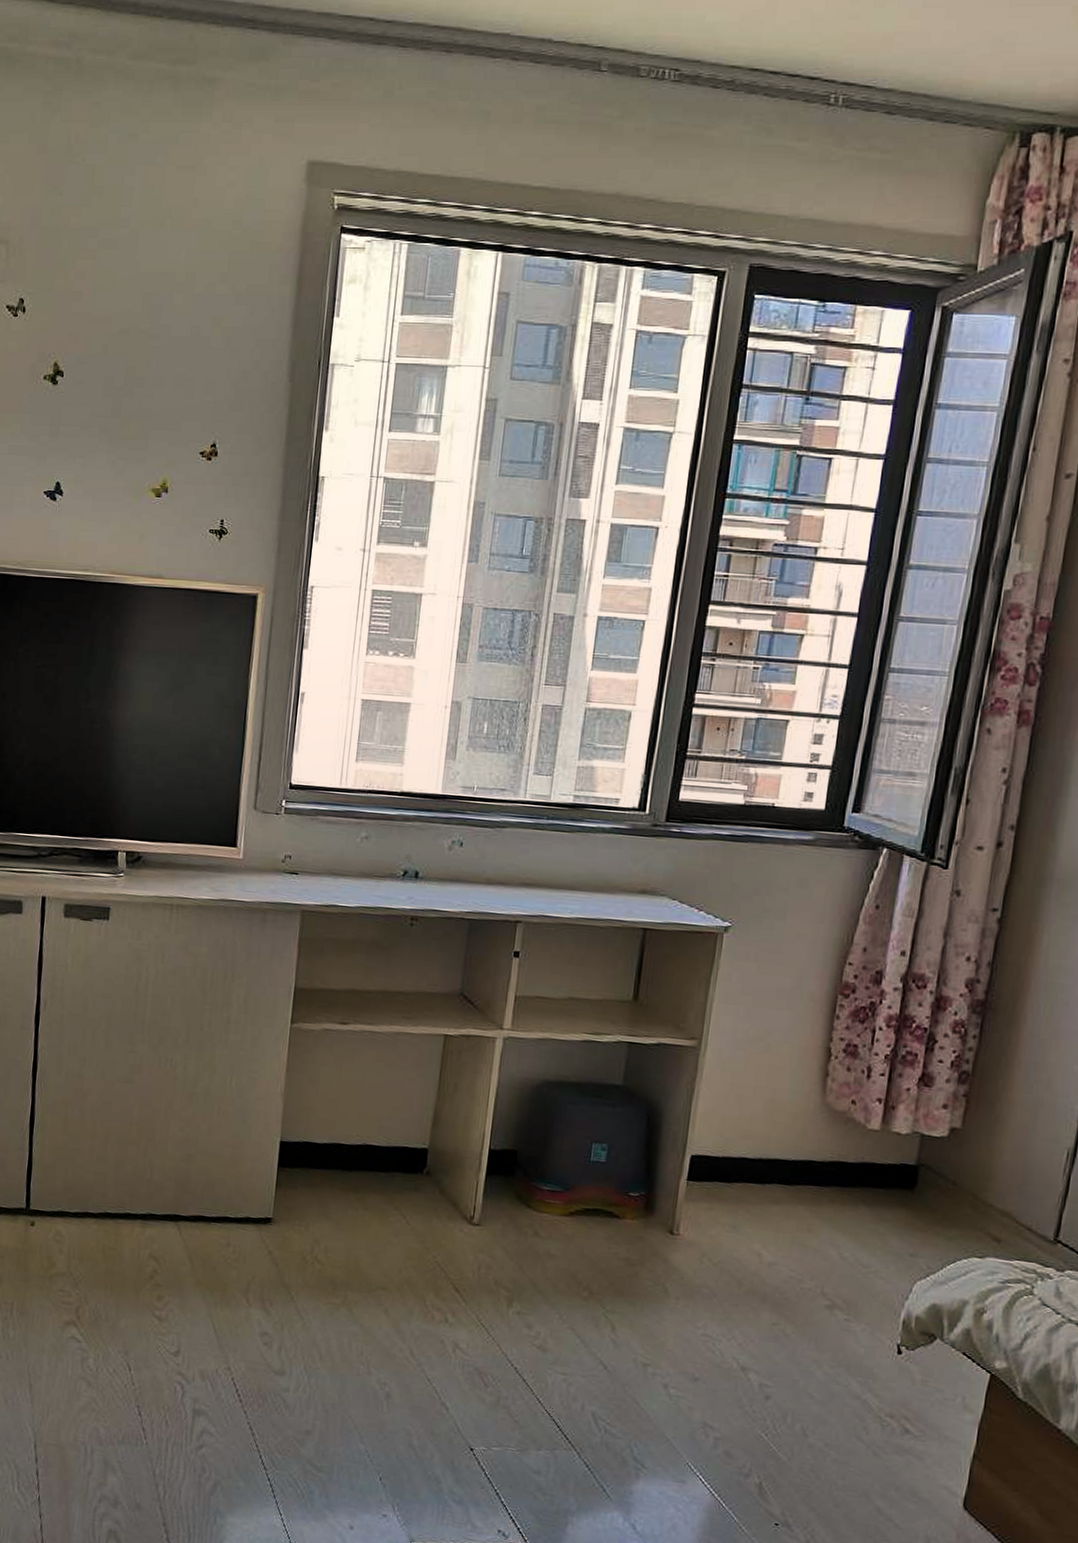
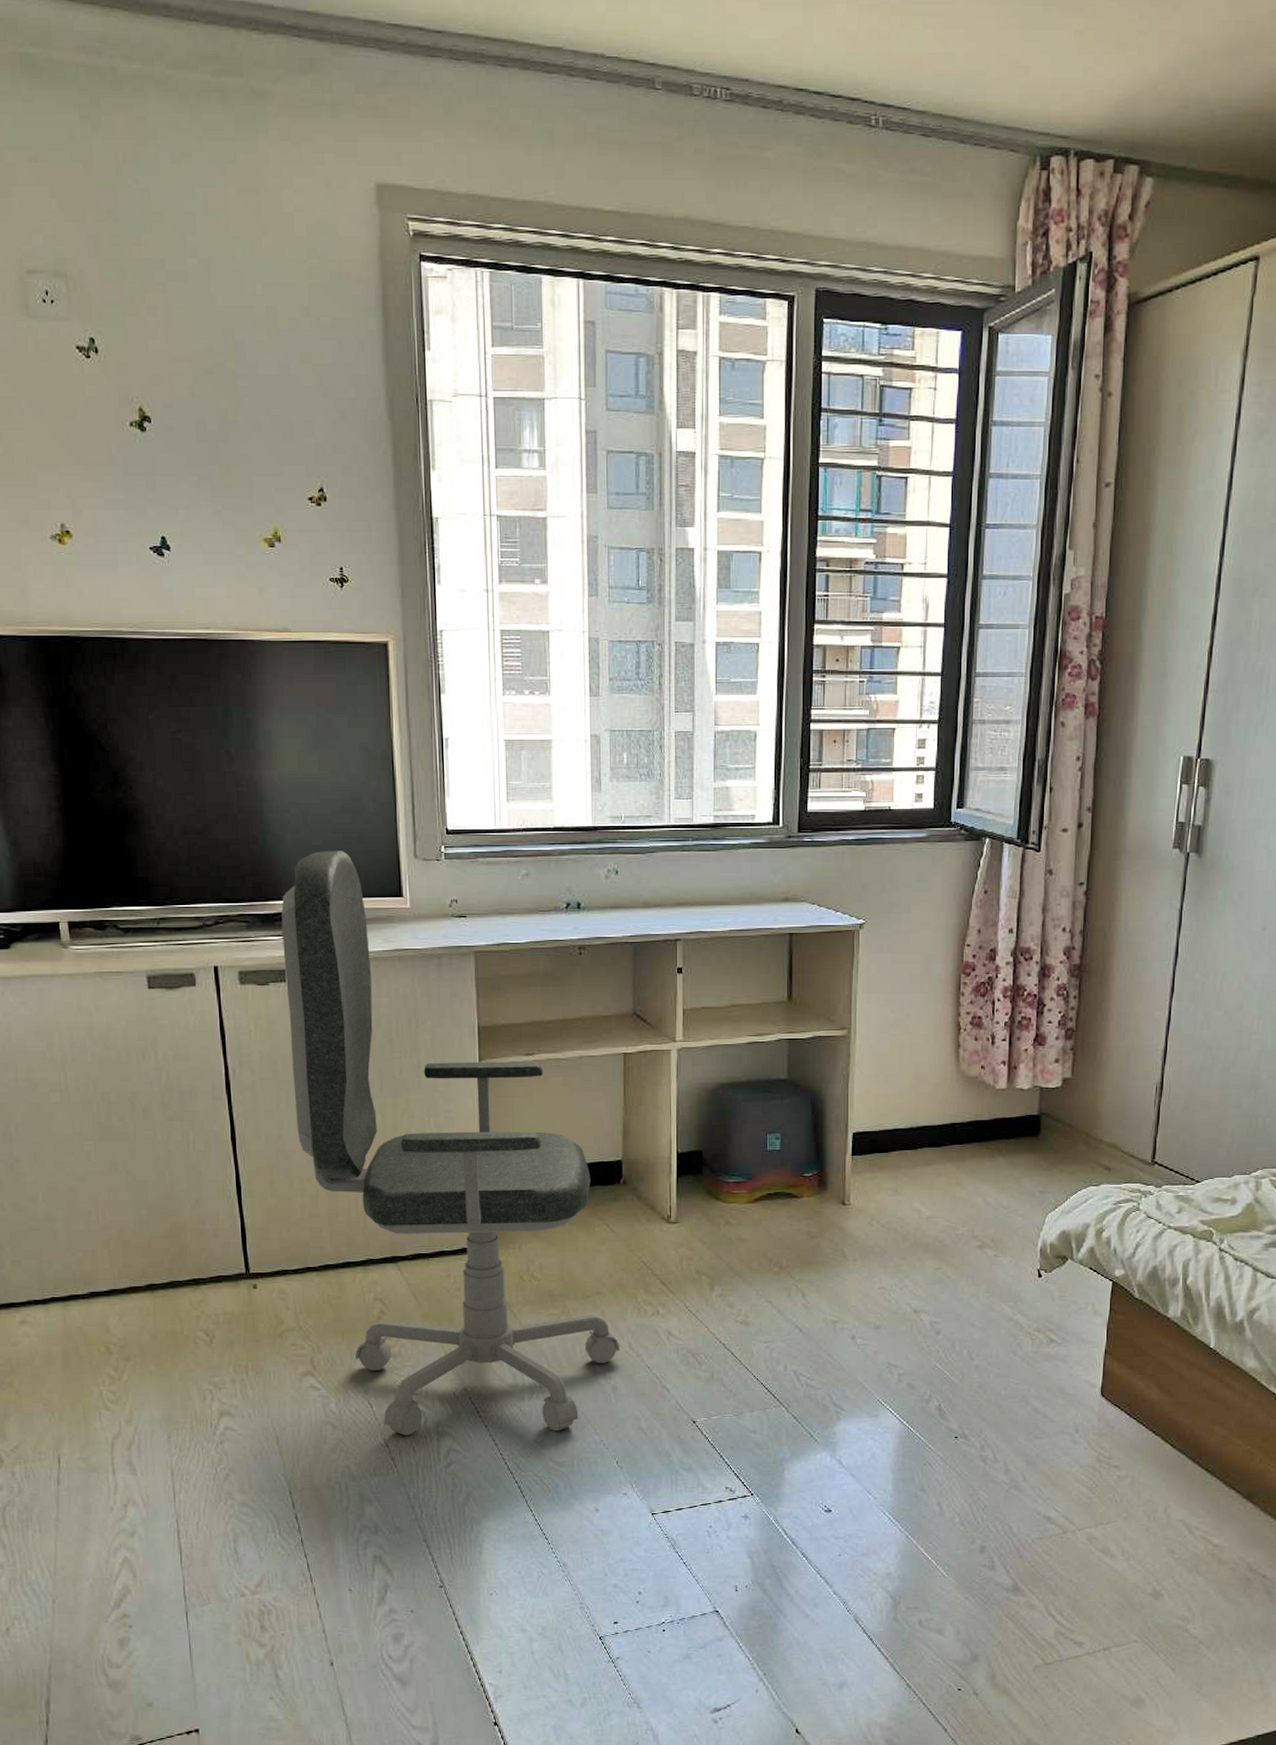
office chair: none [97,793,400,1433] -> present [281,851,621,1435]

